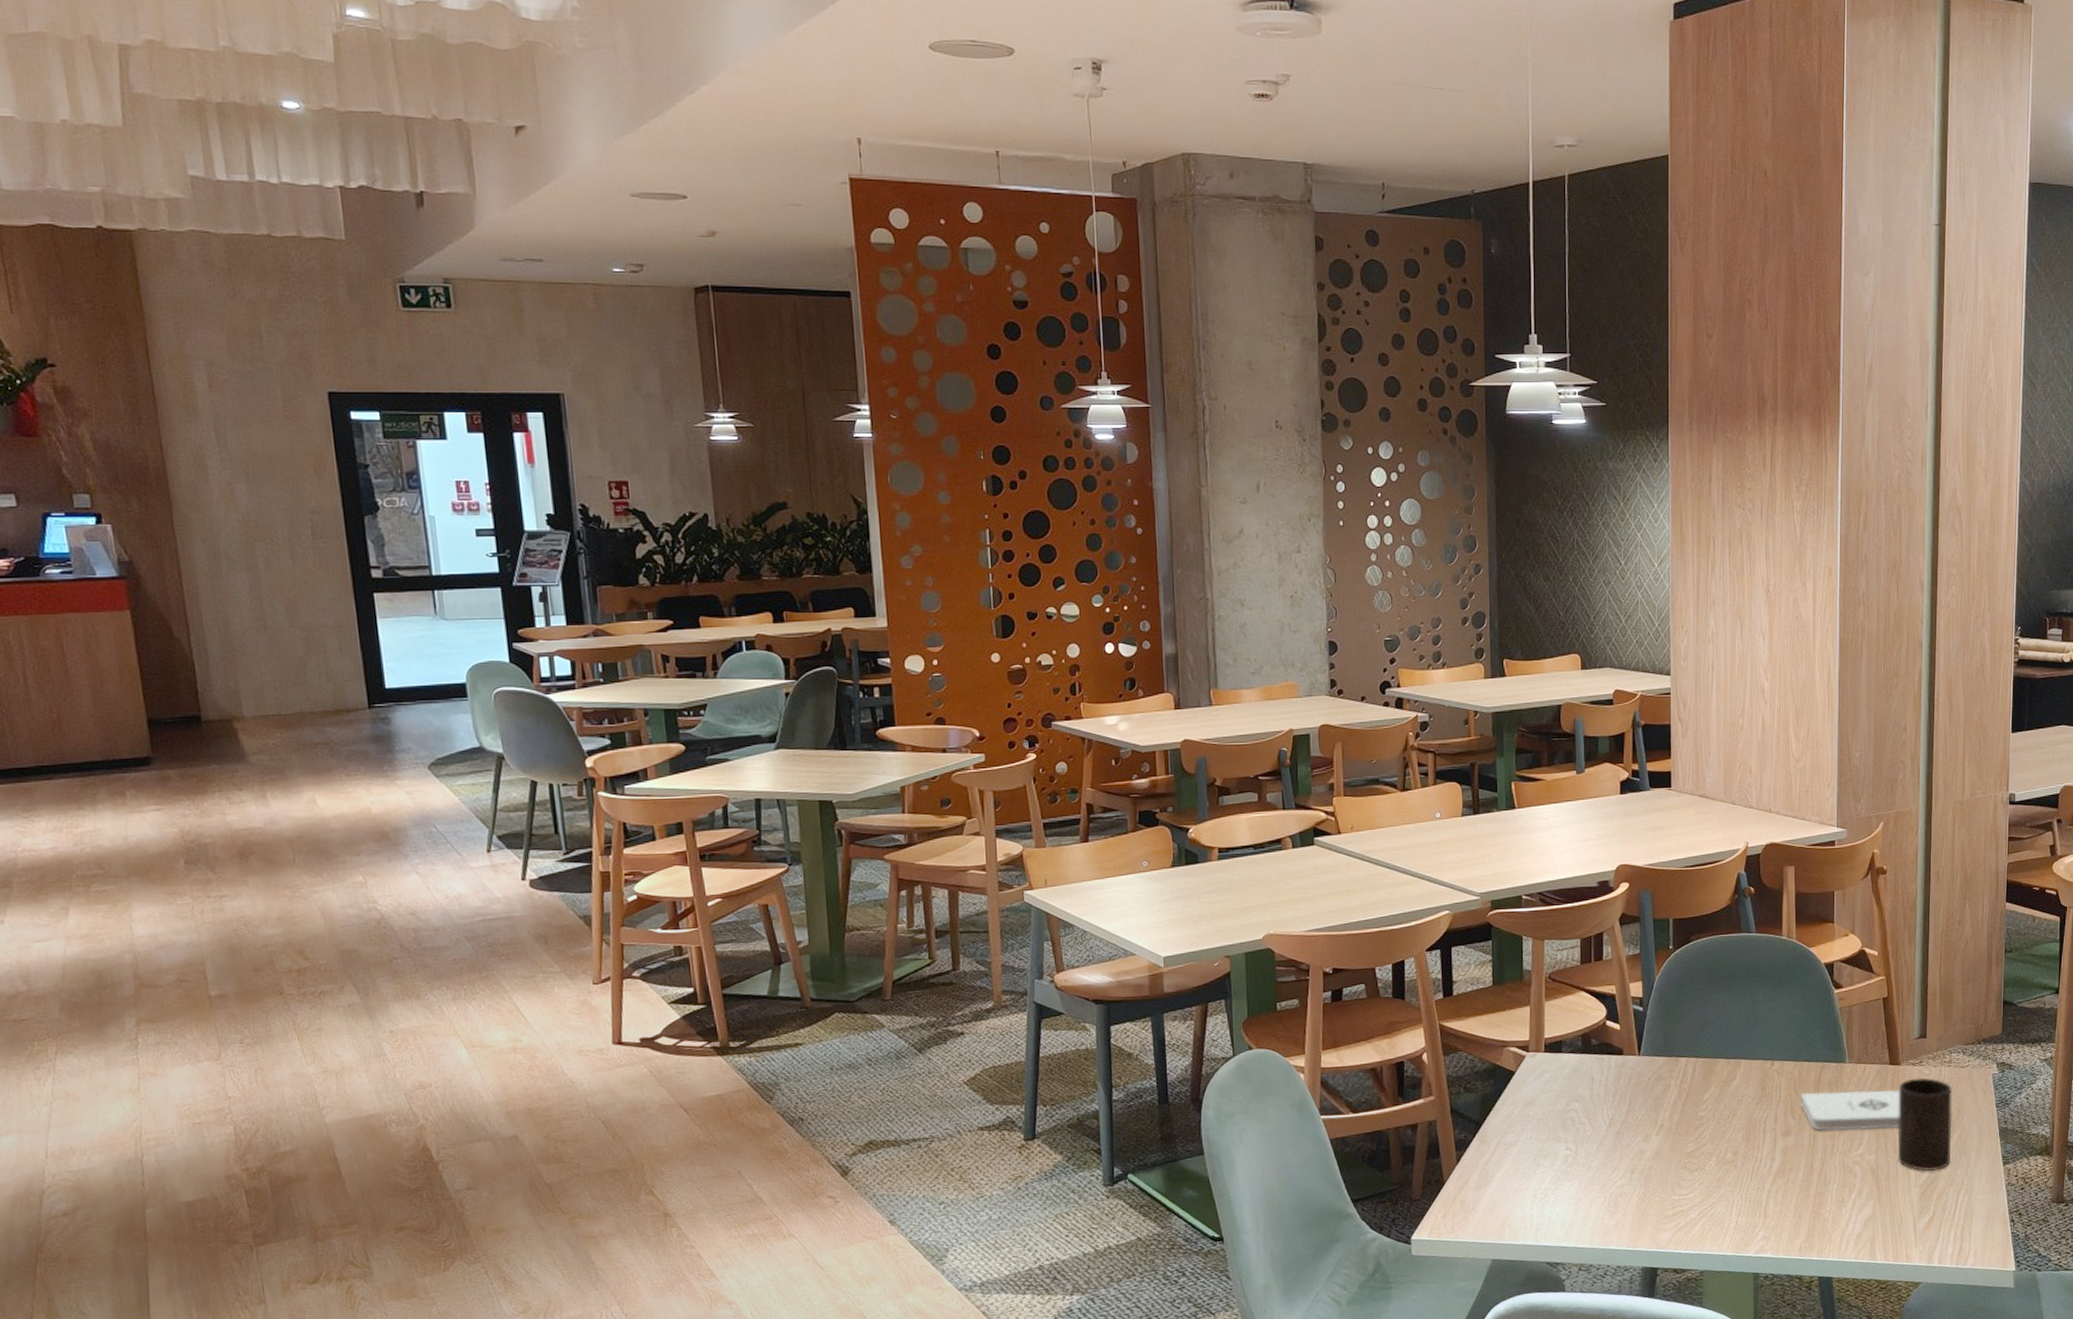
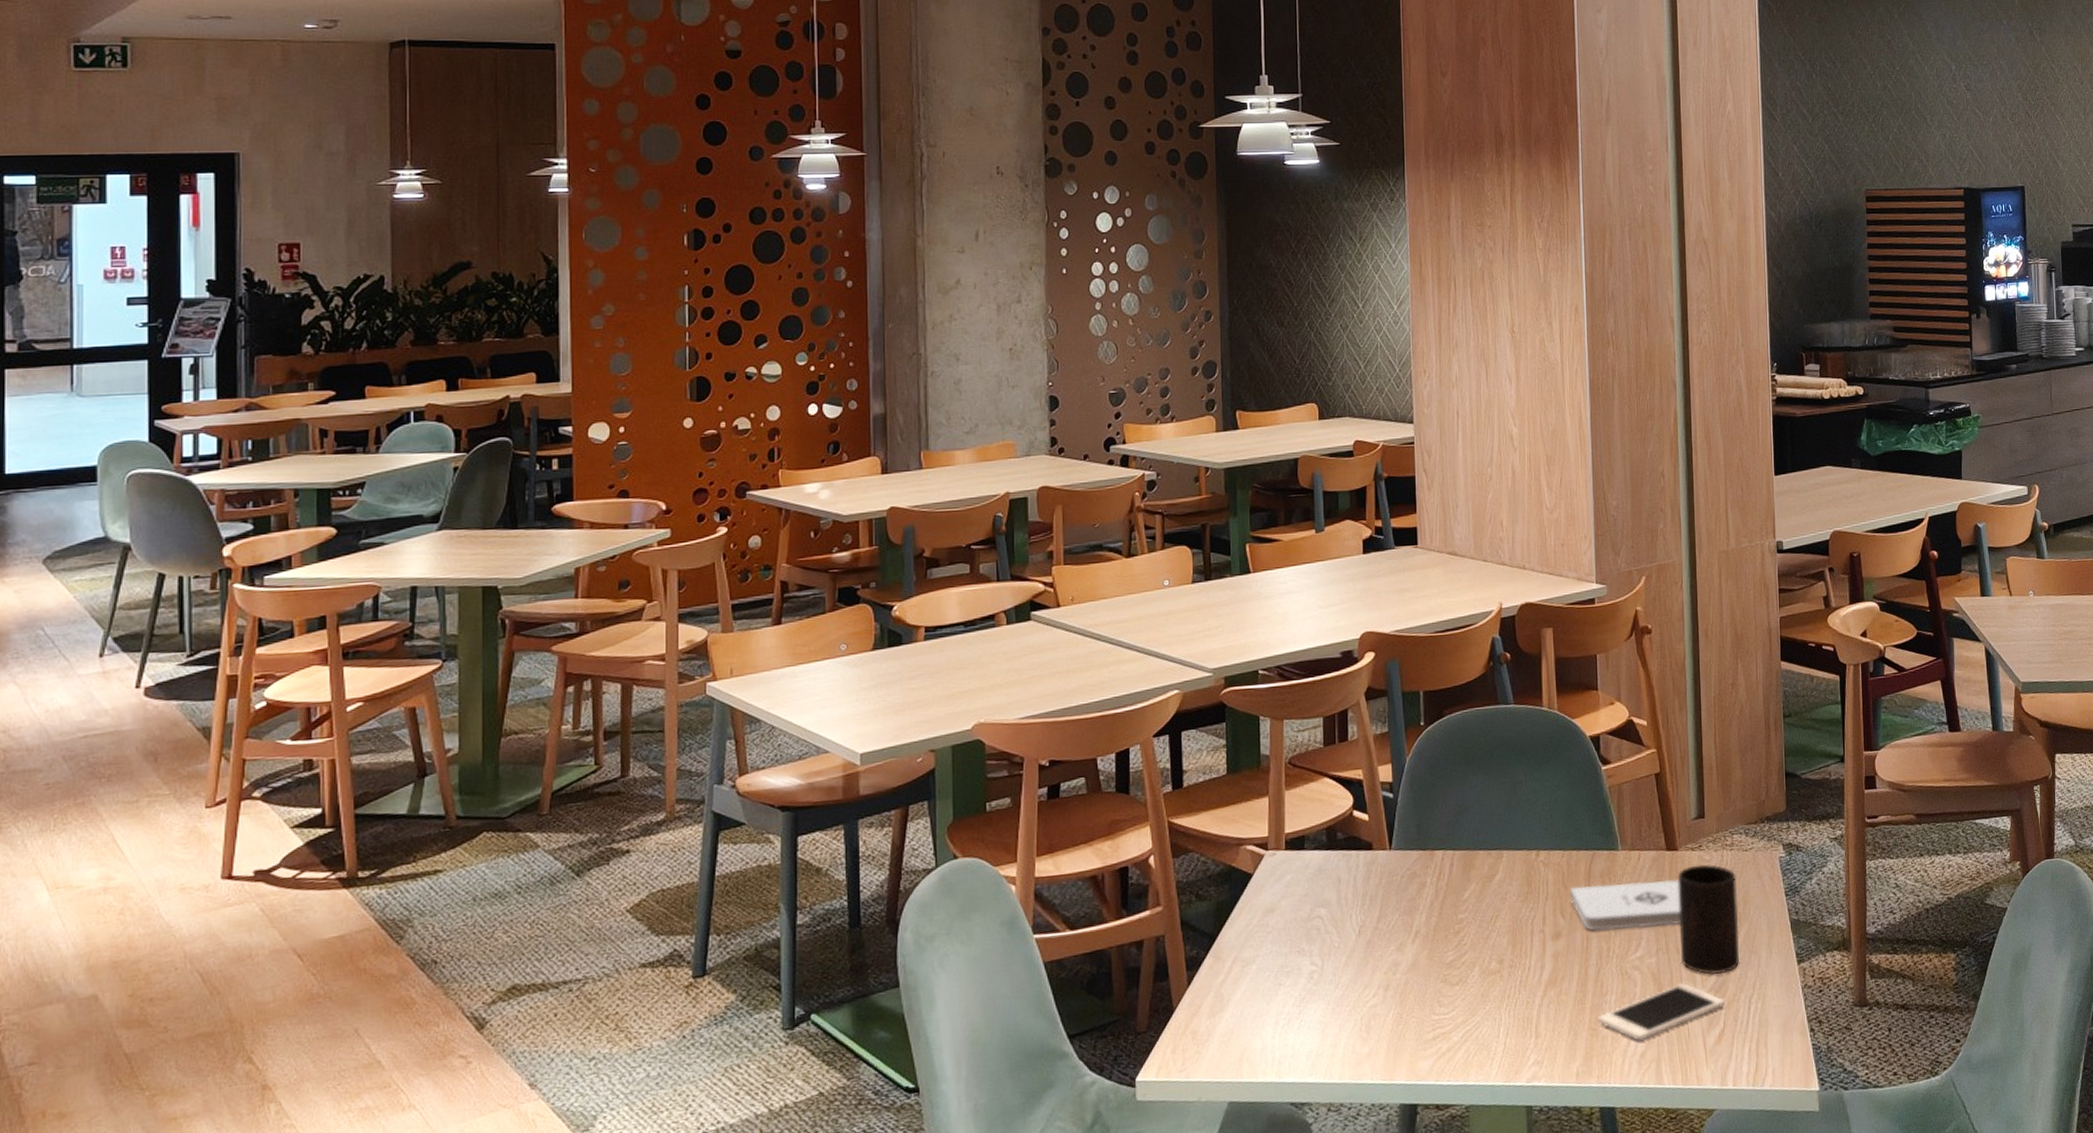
cell phone: none [1820,1176,1936,1224] -> present [1597,982,1725,1041]

